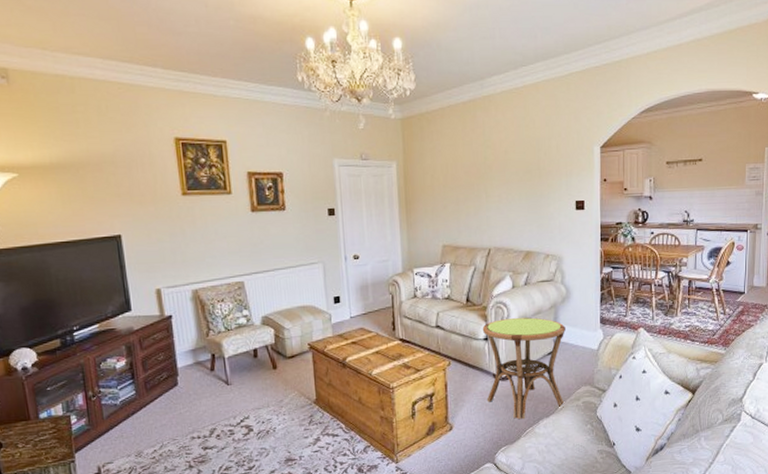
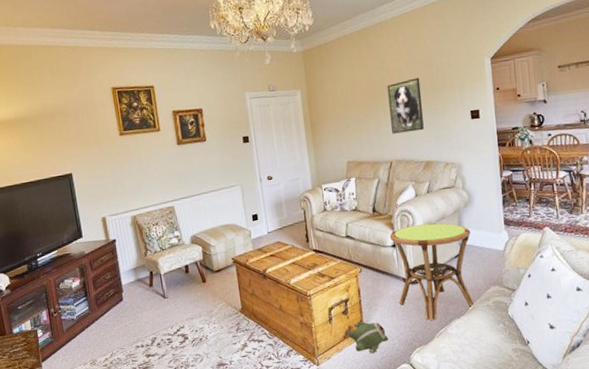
plush toy: none [431,417,474,452] -> present [347,321,389,354]
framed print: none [491,160,527,219] -> present [387,77,424,134]

